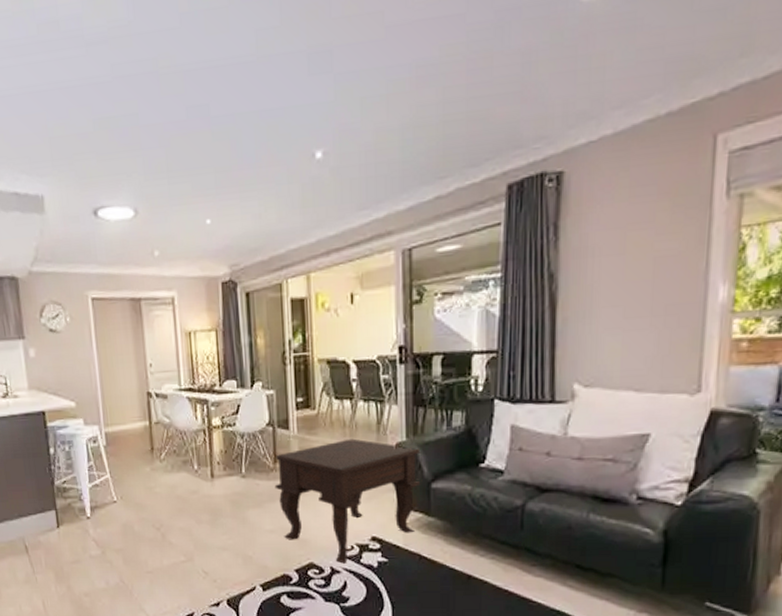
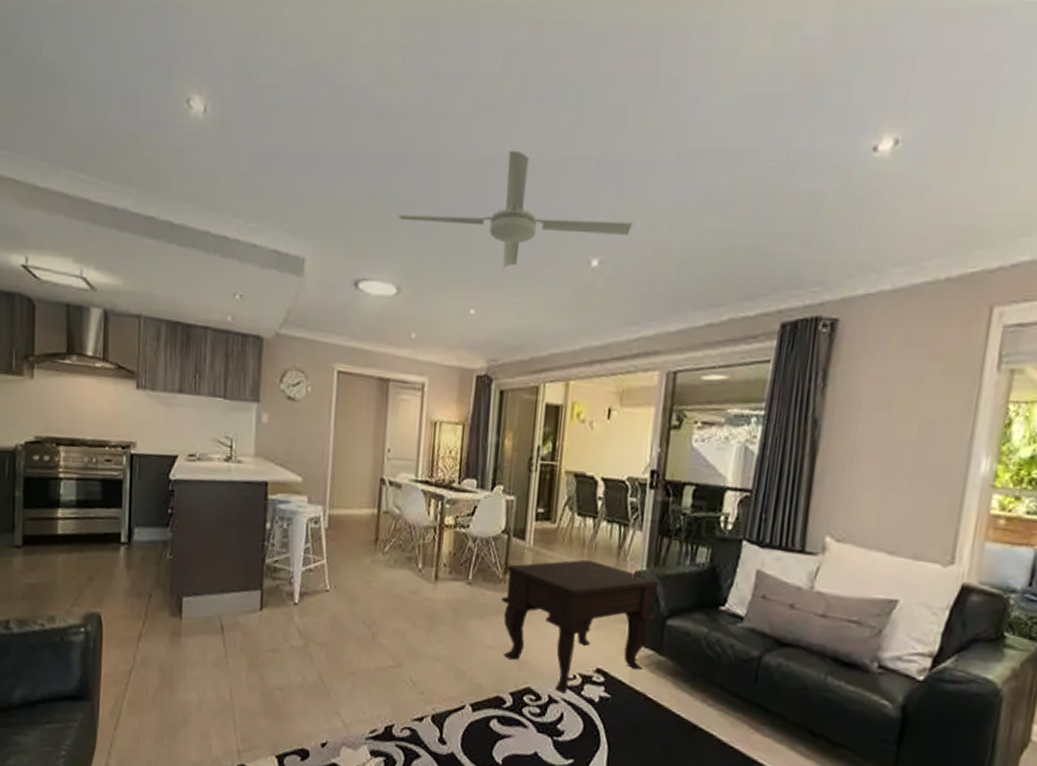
ceiling fan: none [123,55,351,175] -> present [397,150,633,269]

